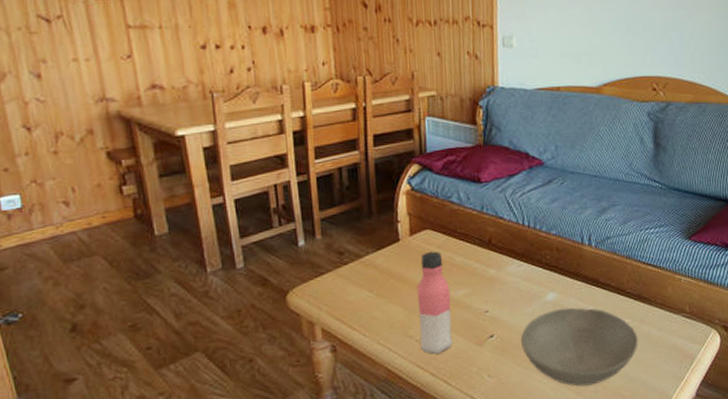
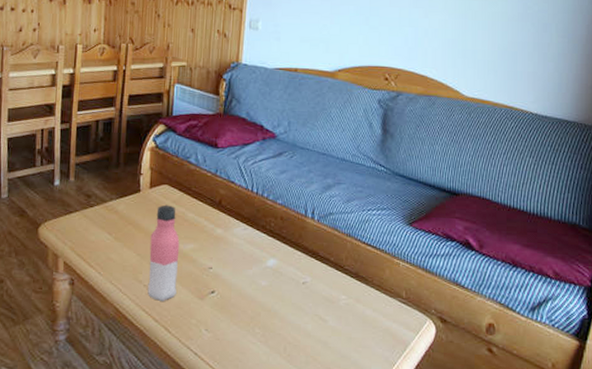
bowl: present [520,307,638,387] -> none [239,275,352,356]

